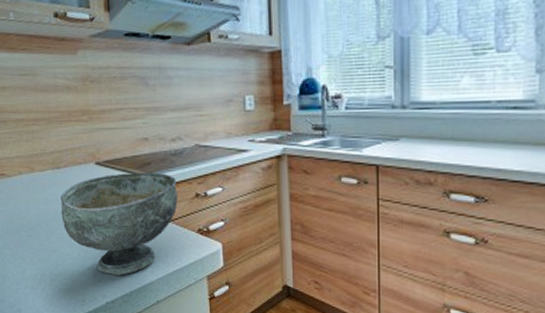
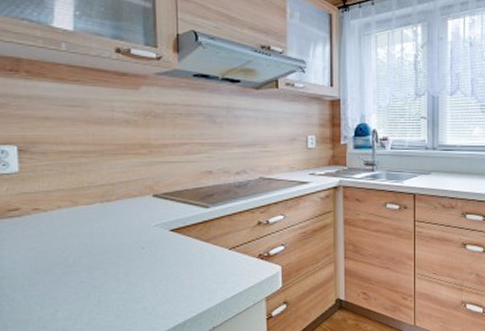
bowl: present [60,171,179,275] -> none [108,202,241,306]

